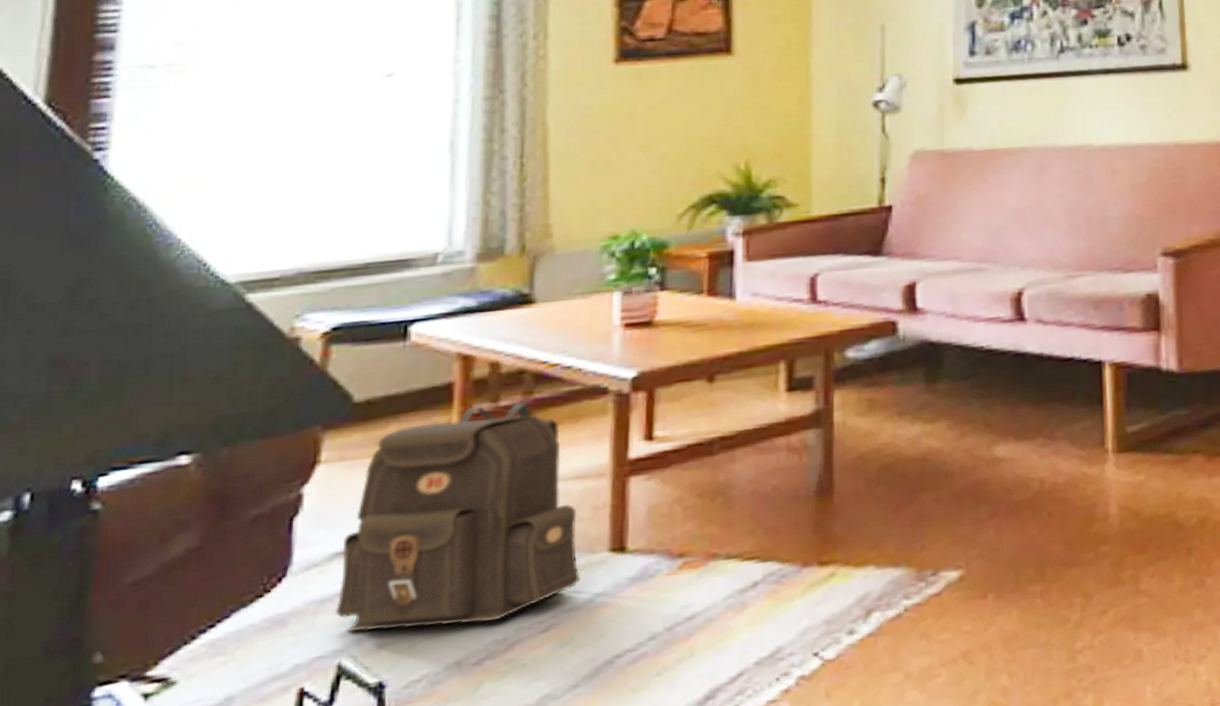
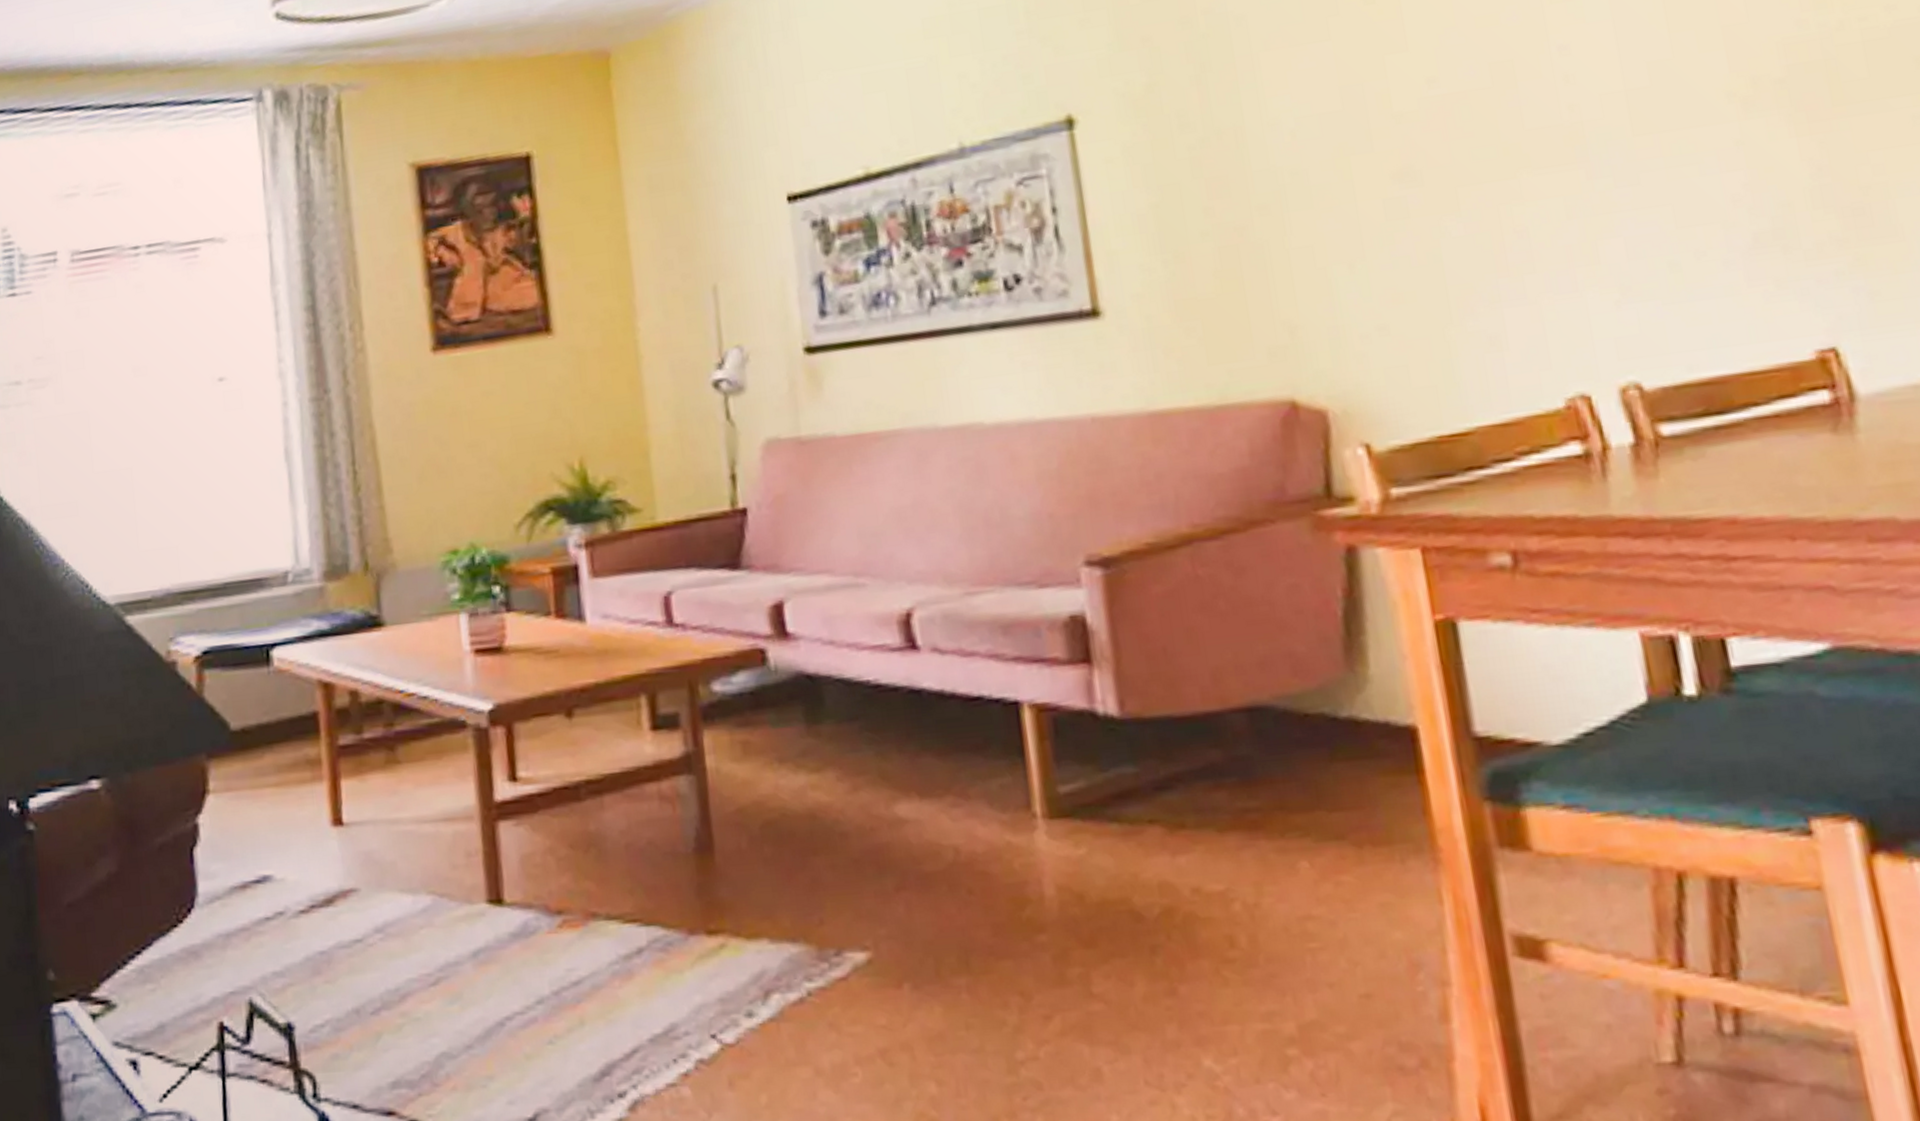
backpack: present [334,402,581,632] -> none [238,735,462,970]

